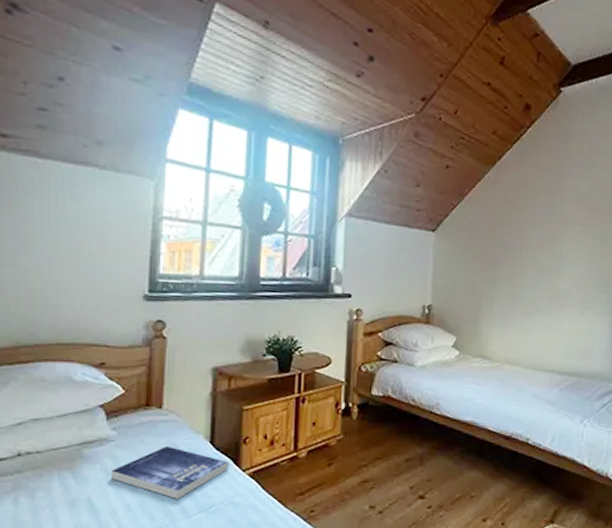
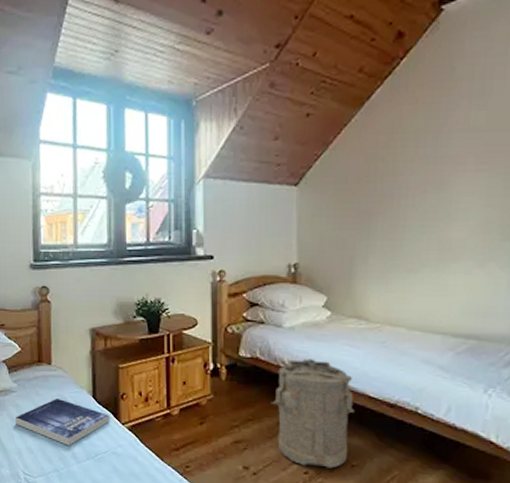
laundry hamper: none [399,396,476,501] -> present [271,358,355,468]

